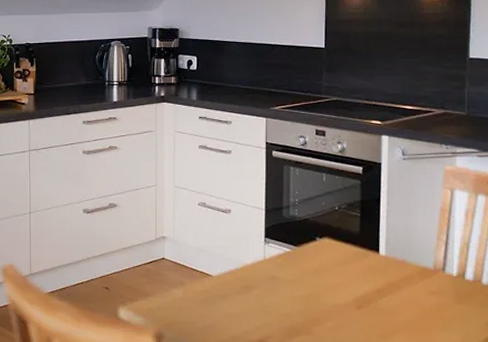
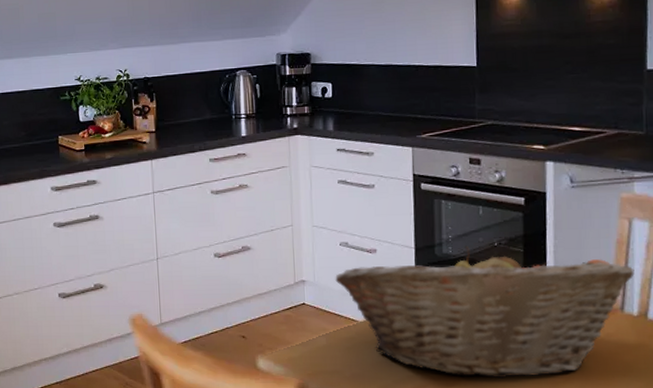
fruit basket: none [193,209,455,331] -> present [335,245,635,379]

